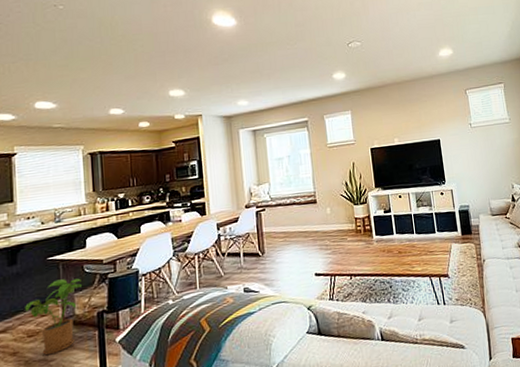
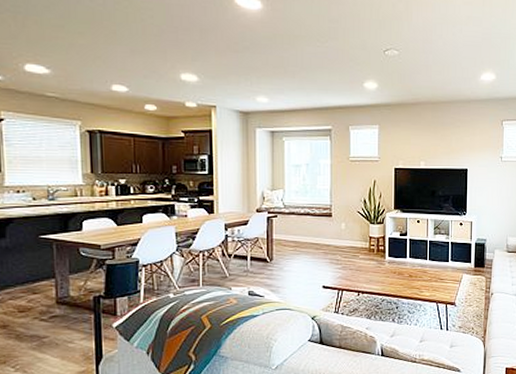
house plant: present [25,278,83,356] -> none [15,259,79,332]

